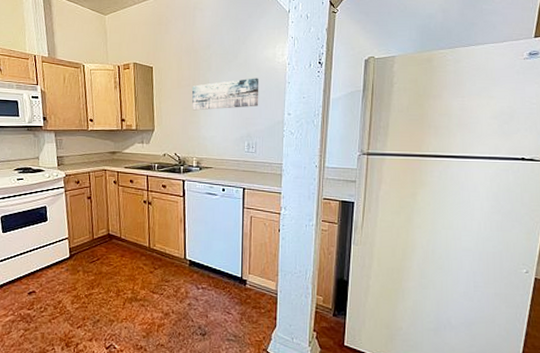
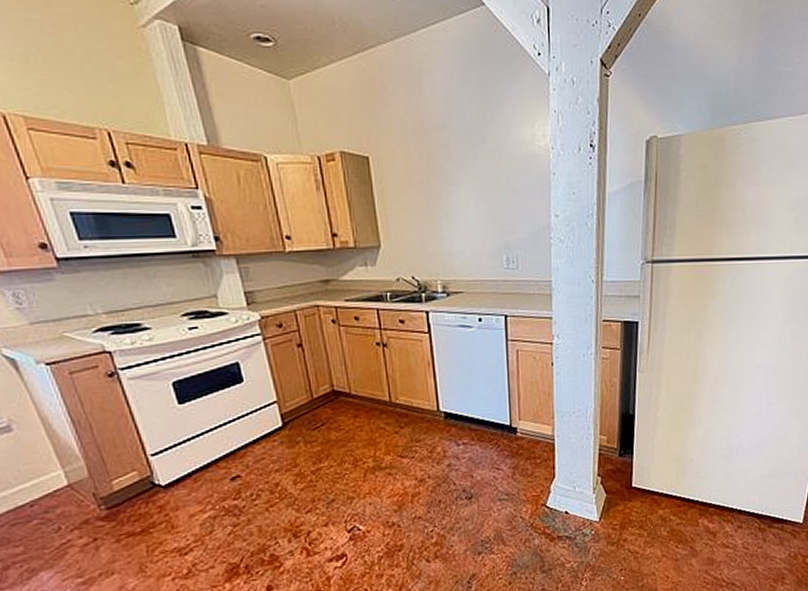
wall art: present [191,78,259,111] -> none [426,168,518,217]

